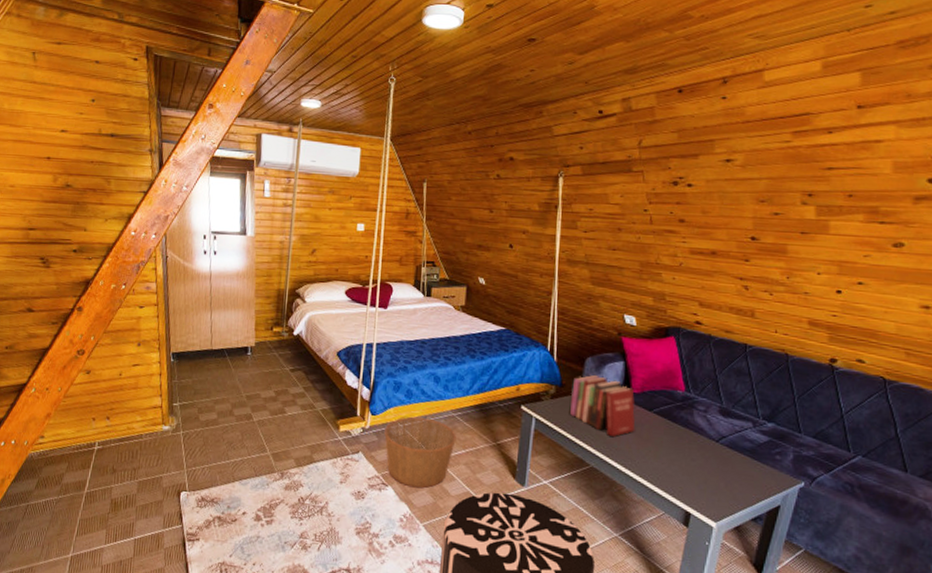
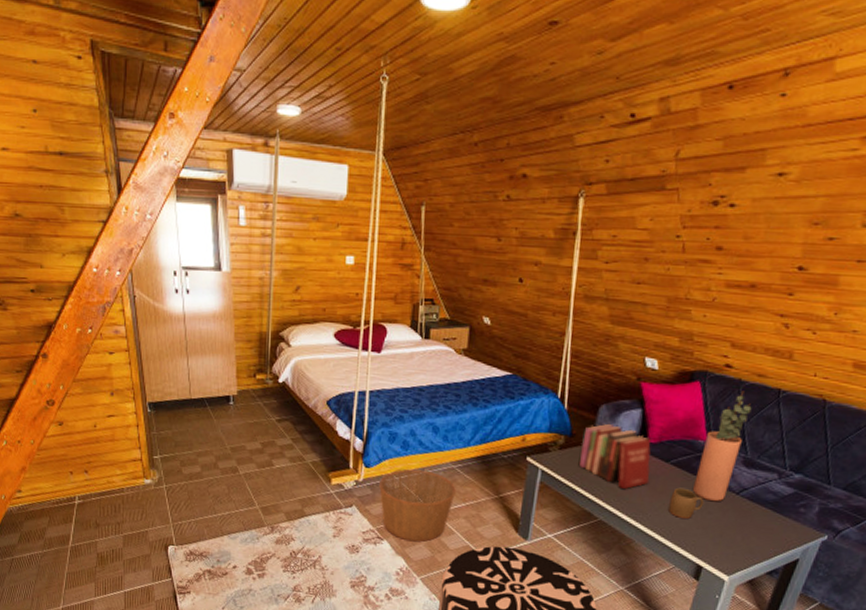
mug: none [655,435,687,466] -> present [668,487,704,519]
vase: none [675,345,723,450] -> present [692,390,752,502]

